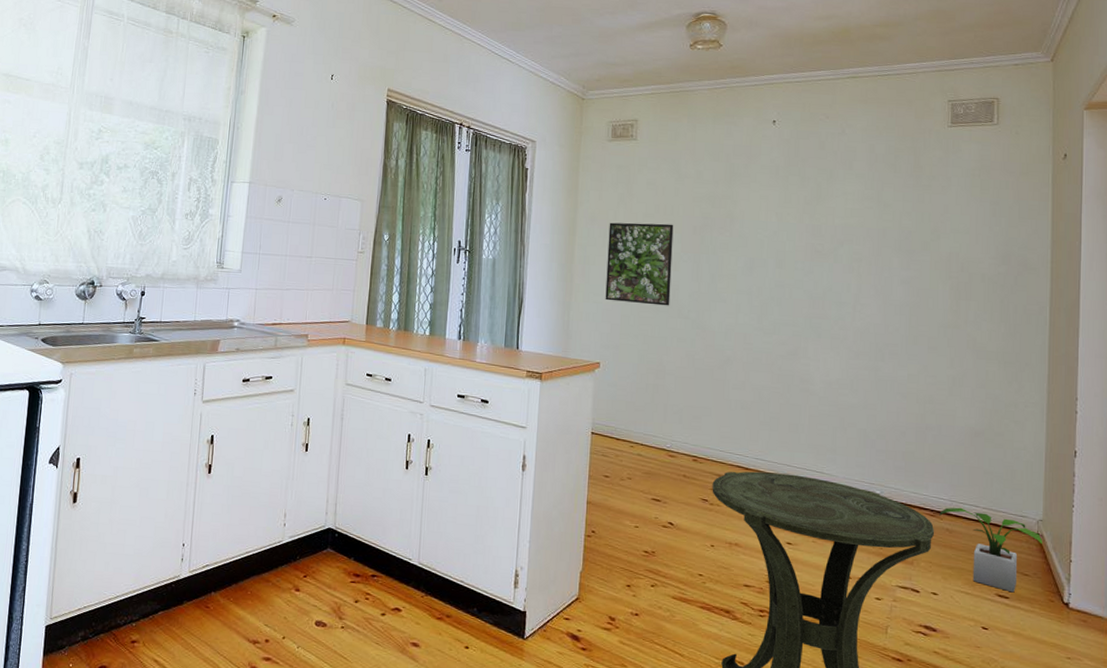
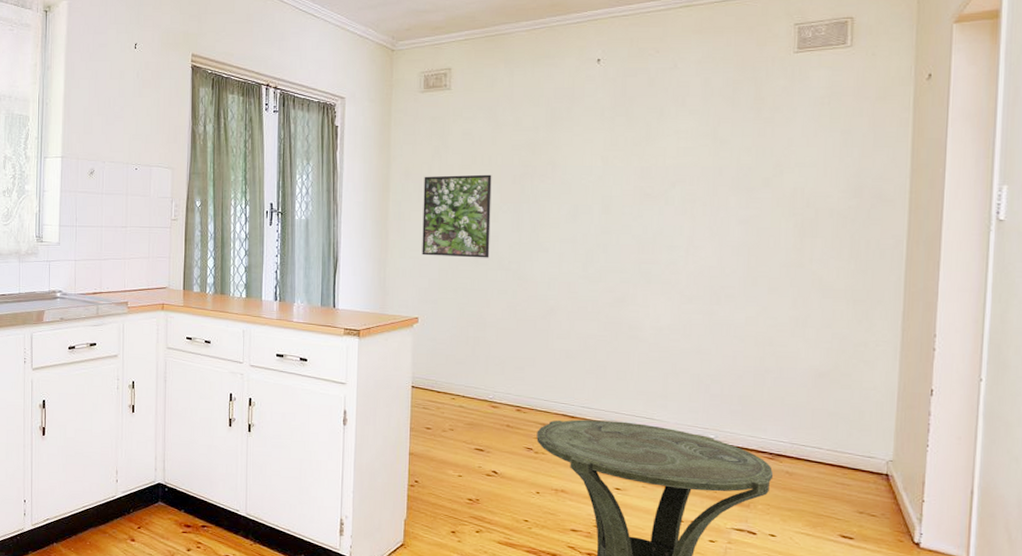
potted plant: present [939,507,1043,593] -> none [778,449,893,533]

